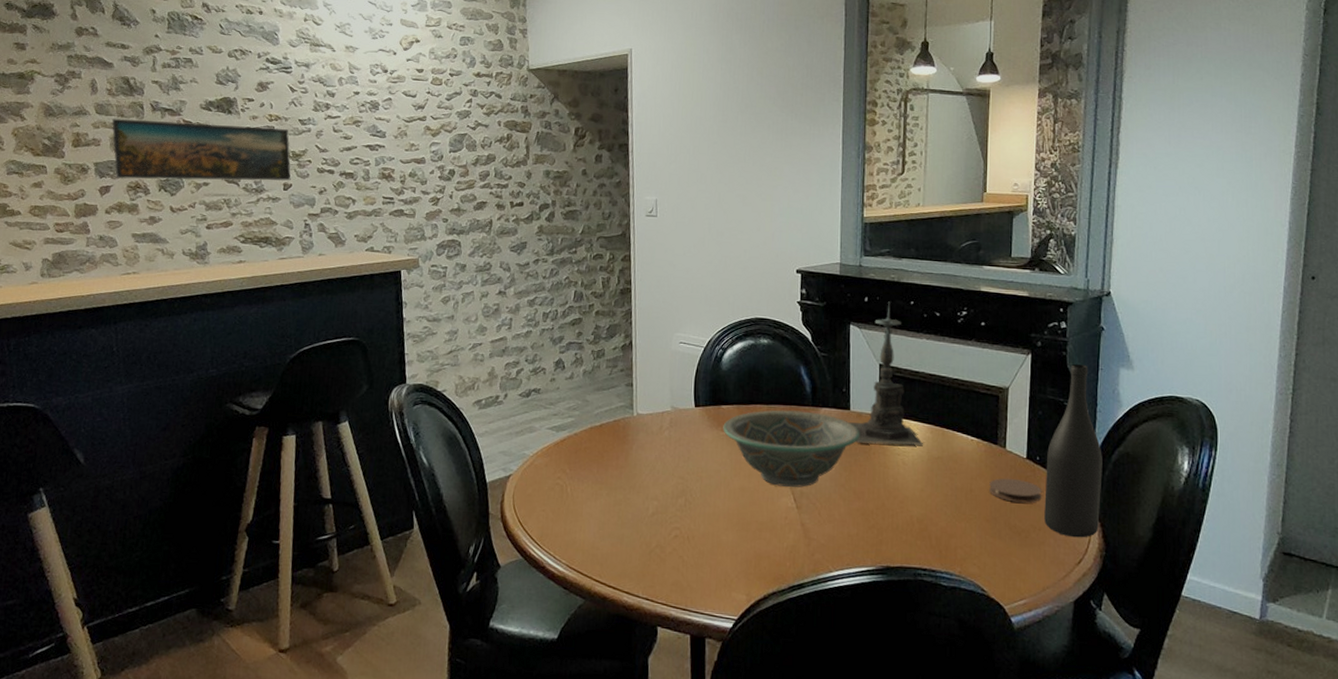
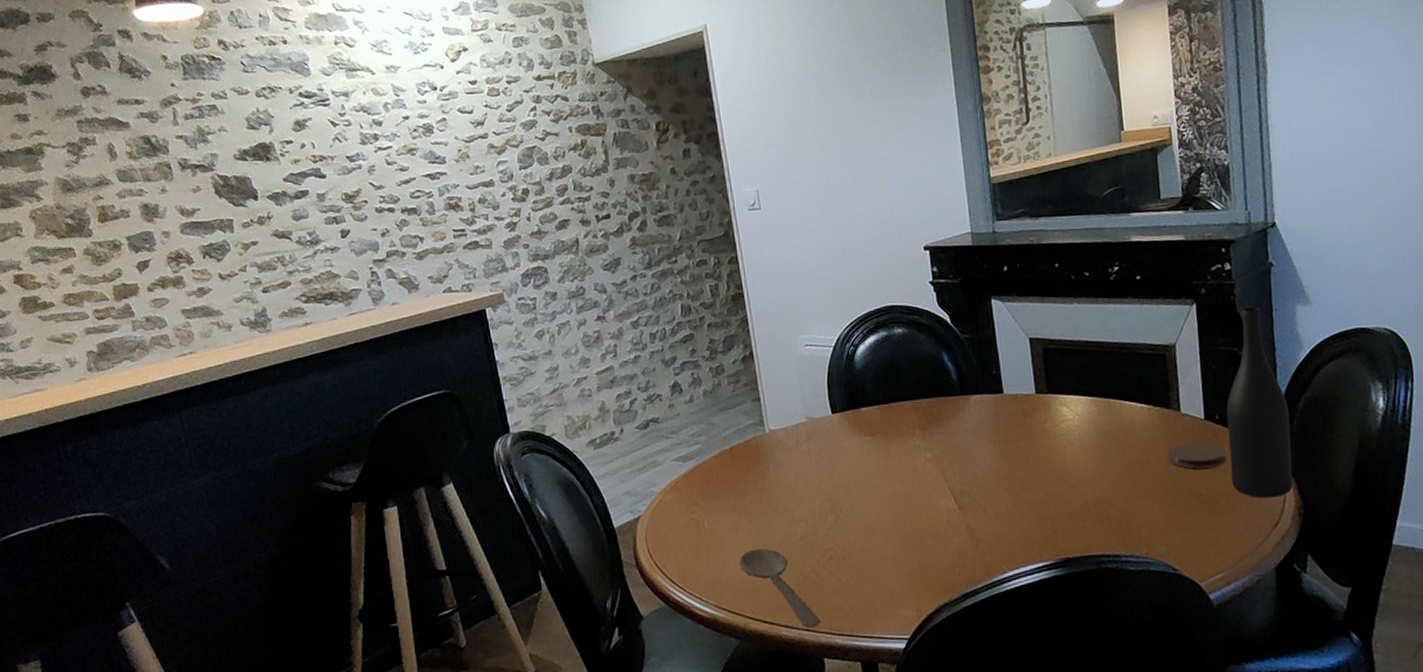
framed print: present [112,118,291,181] -> none [138,168,348,251]
wooden spoon: none [594,518,659,597] -> present [739,548,820,628]
decorative bowl: present [723,410,860,487] -> none [865,401,1018,488]
candle holder: present [848,301,923,445] -> none [1003,267,1089,428]

